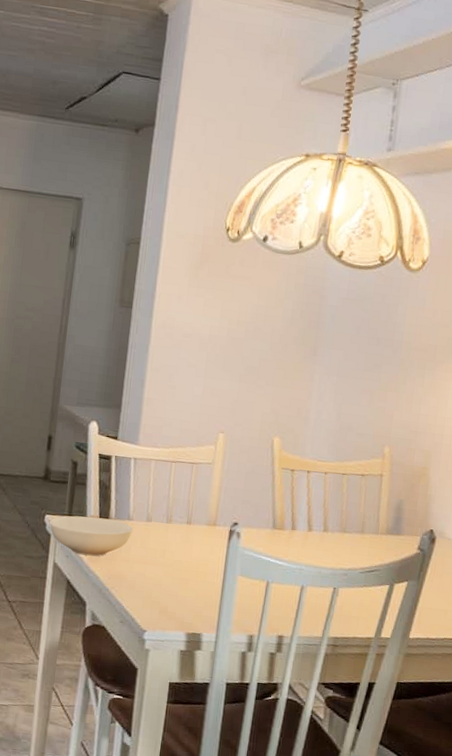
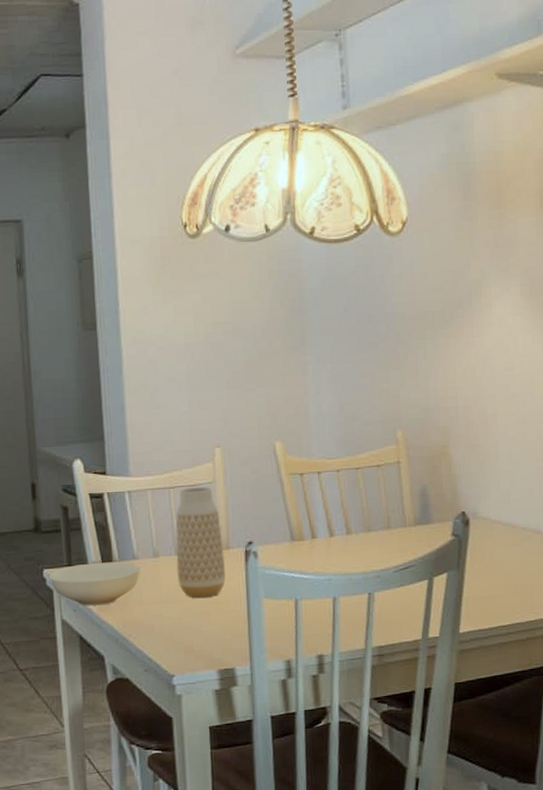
vase: none [164,464,213,566] -> present [176,487,226,598]

